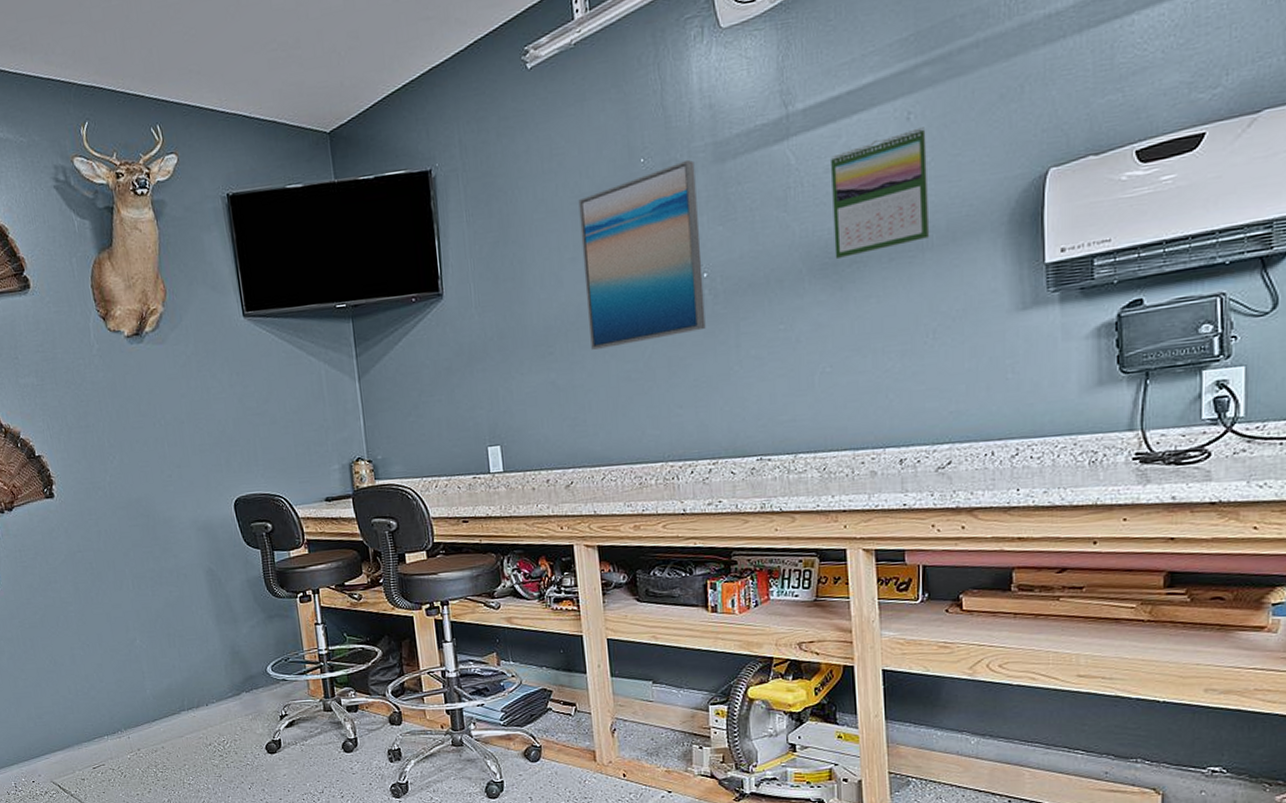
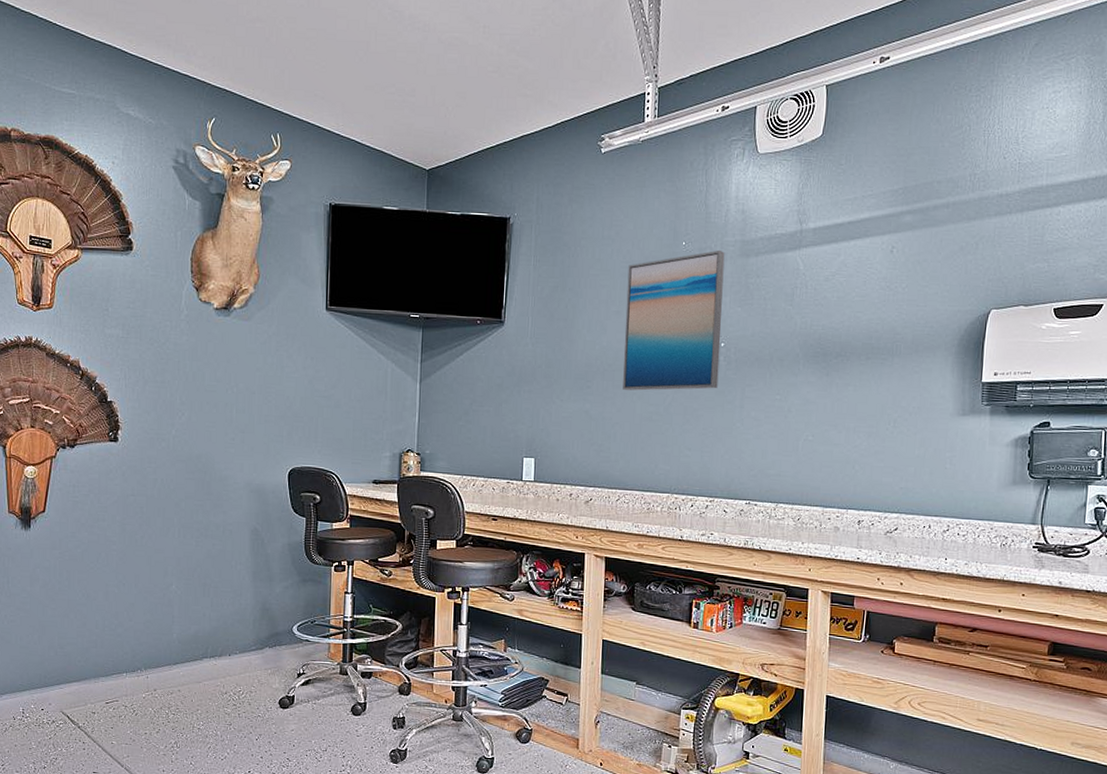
calendar: present [831,127,930,260] -> none [825,260,904,351]

